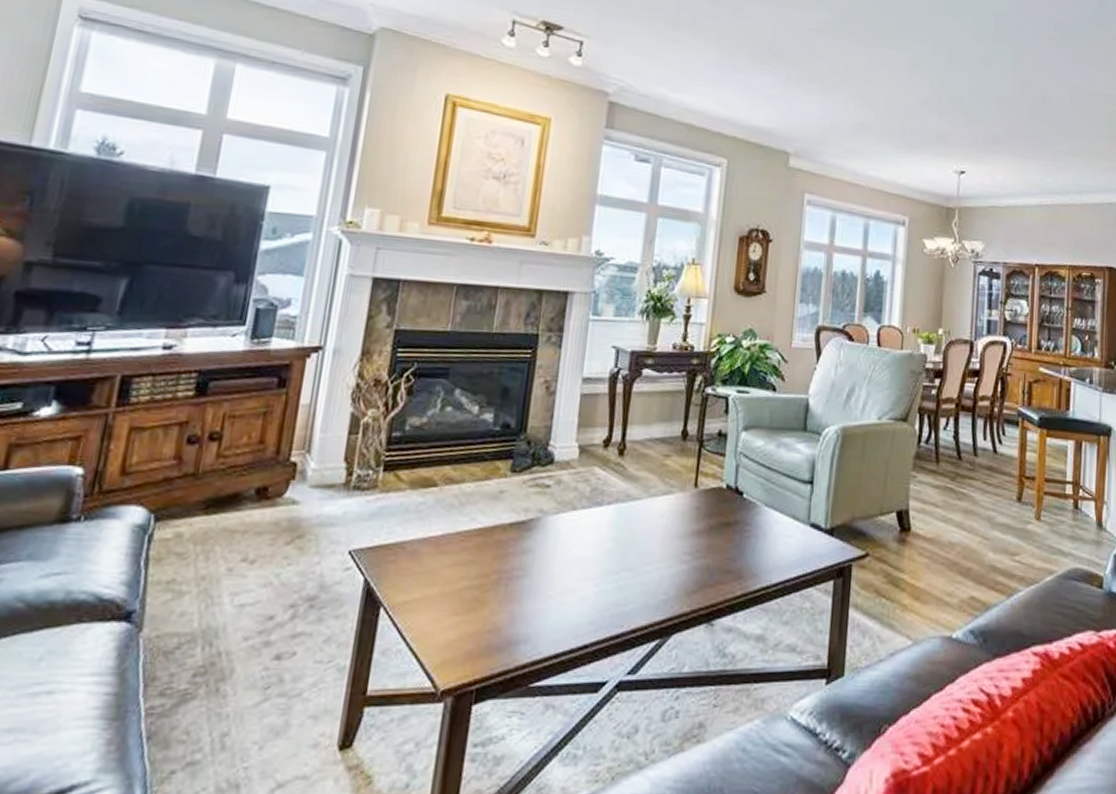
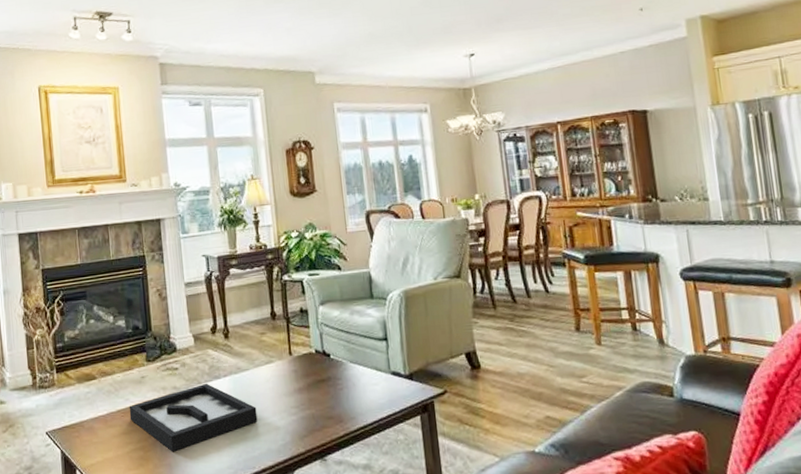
decorative tray: none [471,509,641,596] -> present [129,383,258,452]

